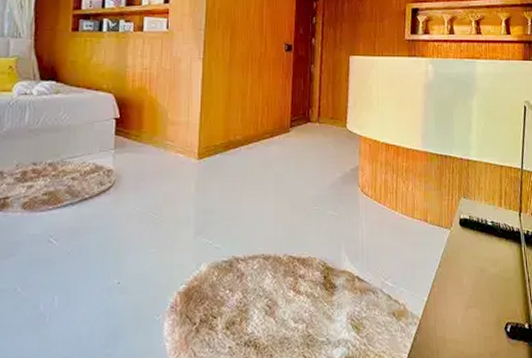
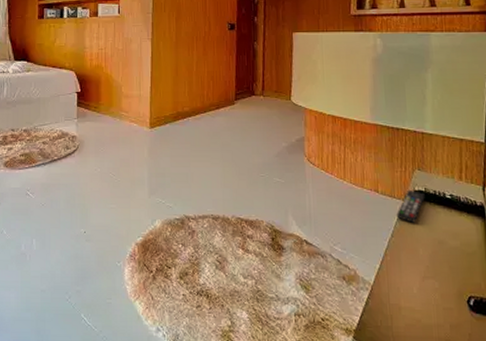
remote control: none [443,217,469,252] -> present [396,189,425,223]

